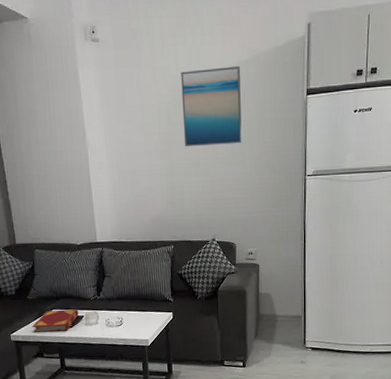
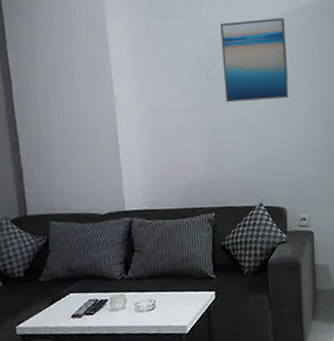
hardback book: present [32,309,79,333] -> none [43,291,102,324]

